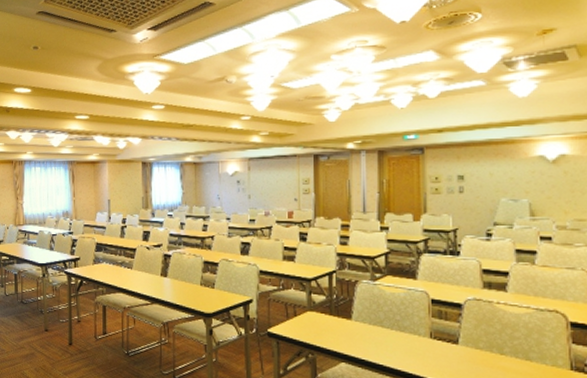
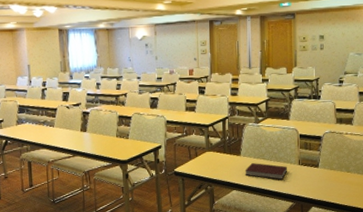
notebook: none [357,330,415,355] -> present [245,163,288,180]

